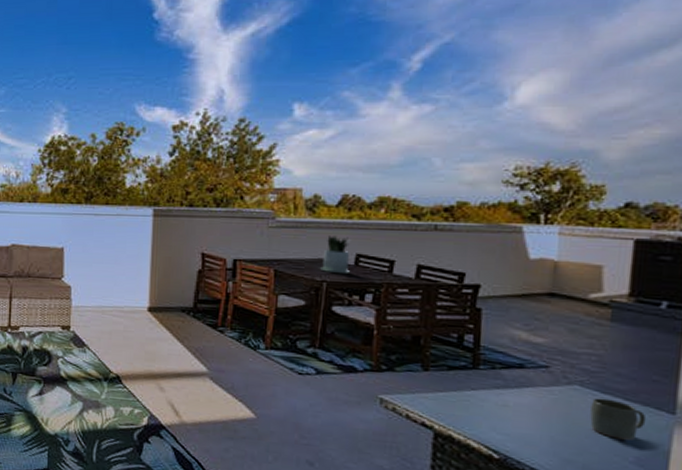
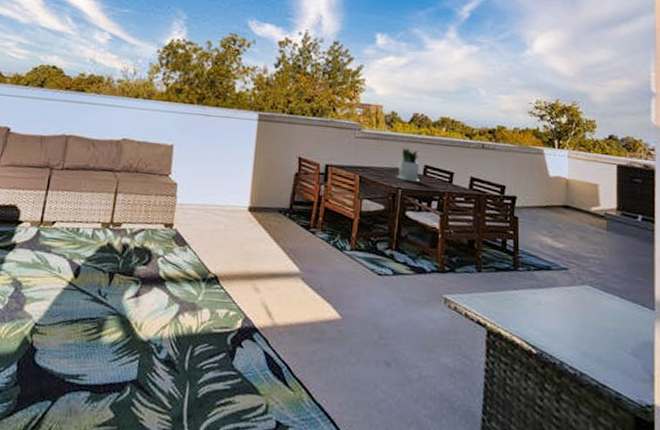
mug: present [590,398,647,440] -> none [599,296,636,334]

